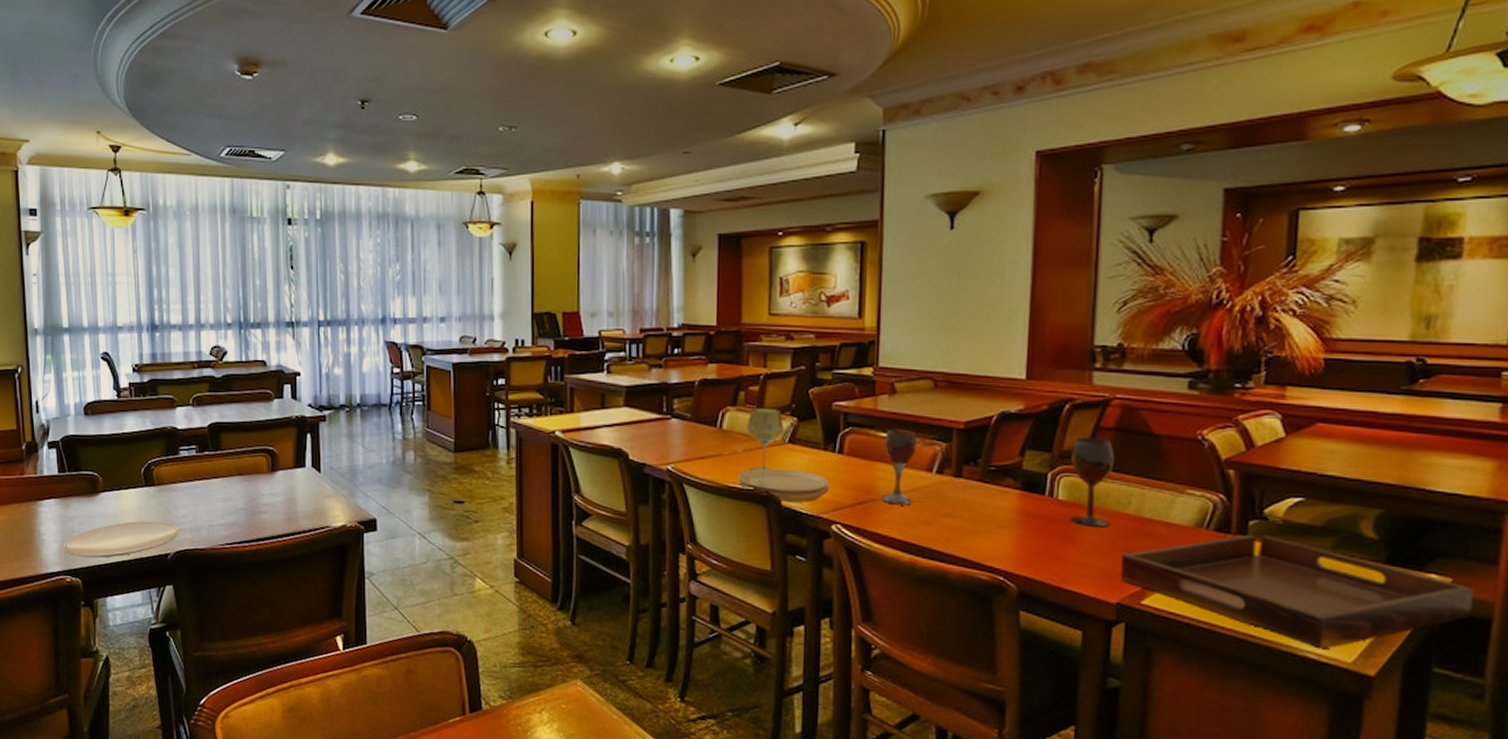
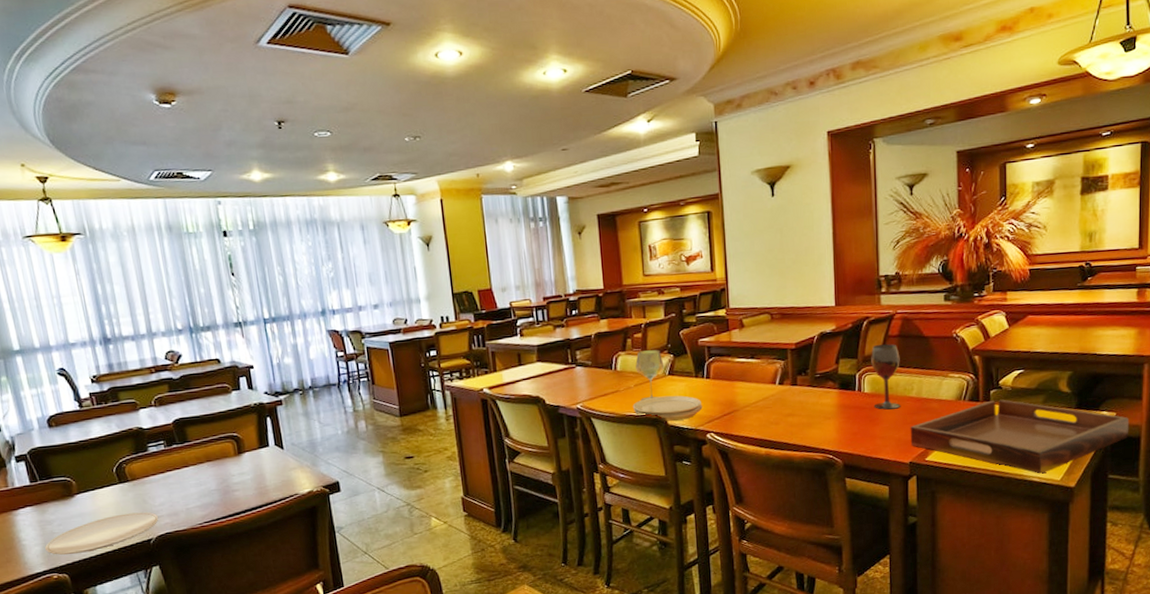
cup: present [881,428,917,505] -> none [739,354,764,413]

